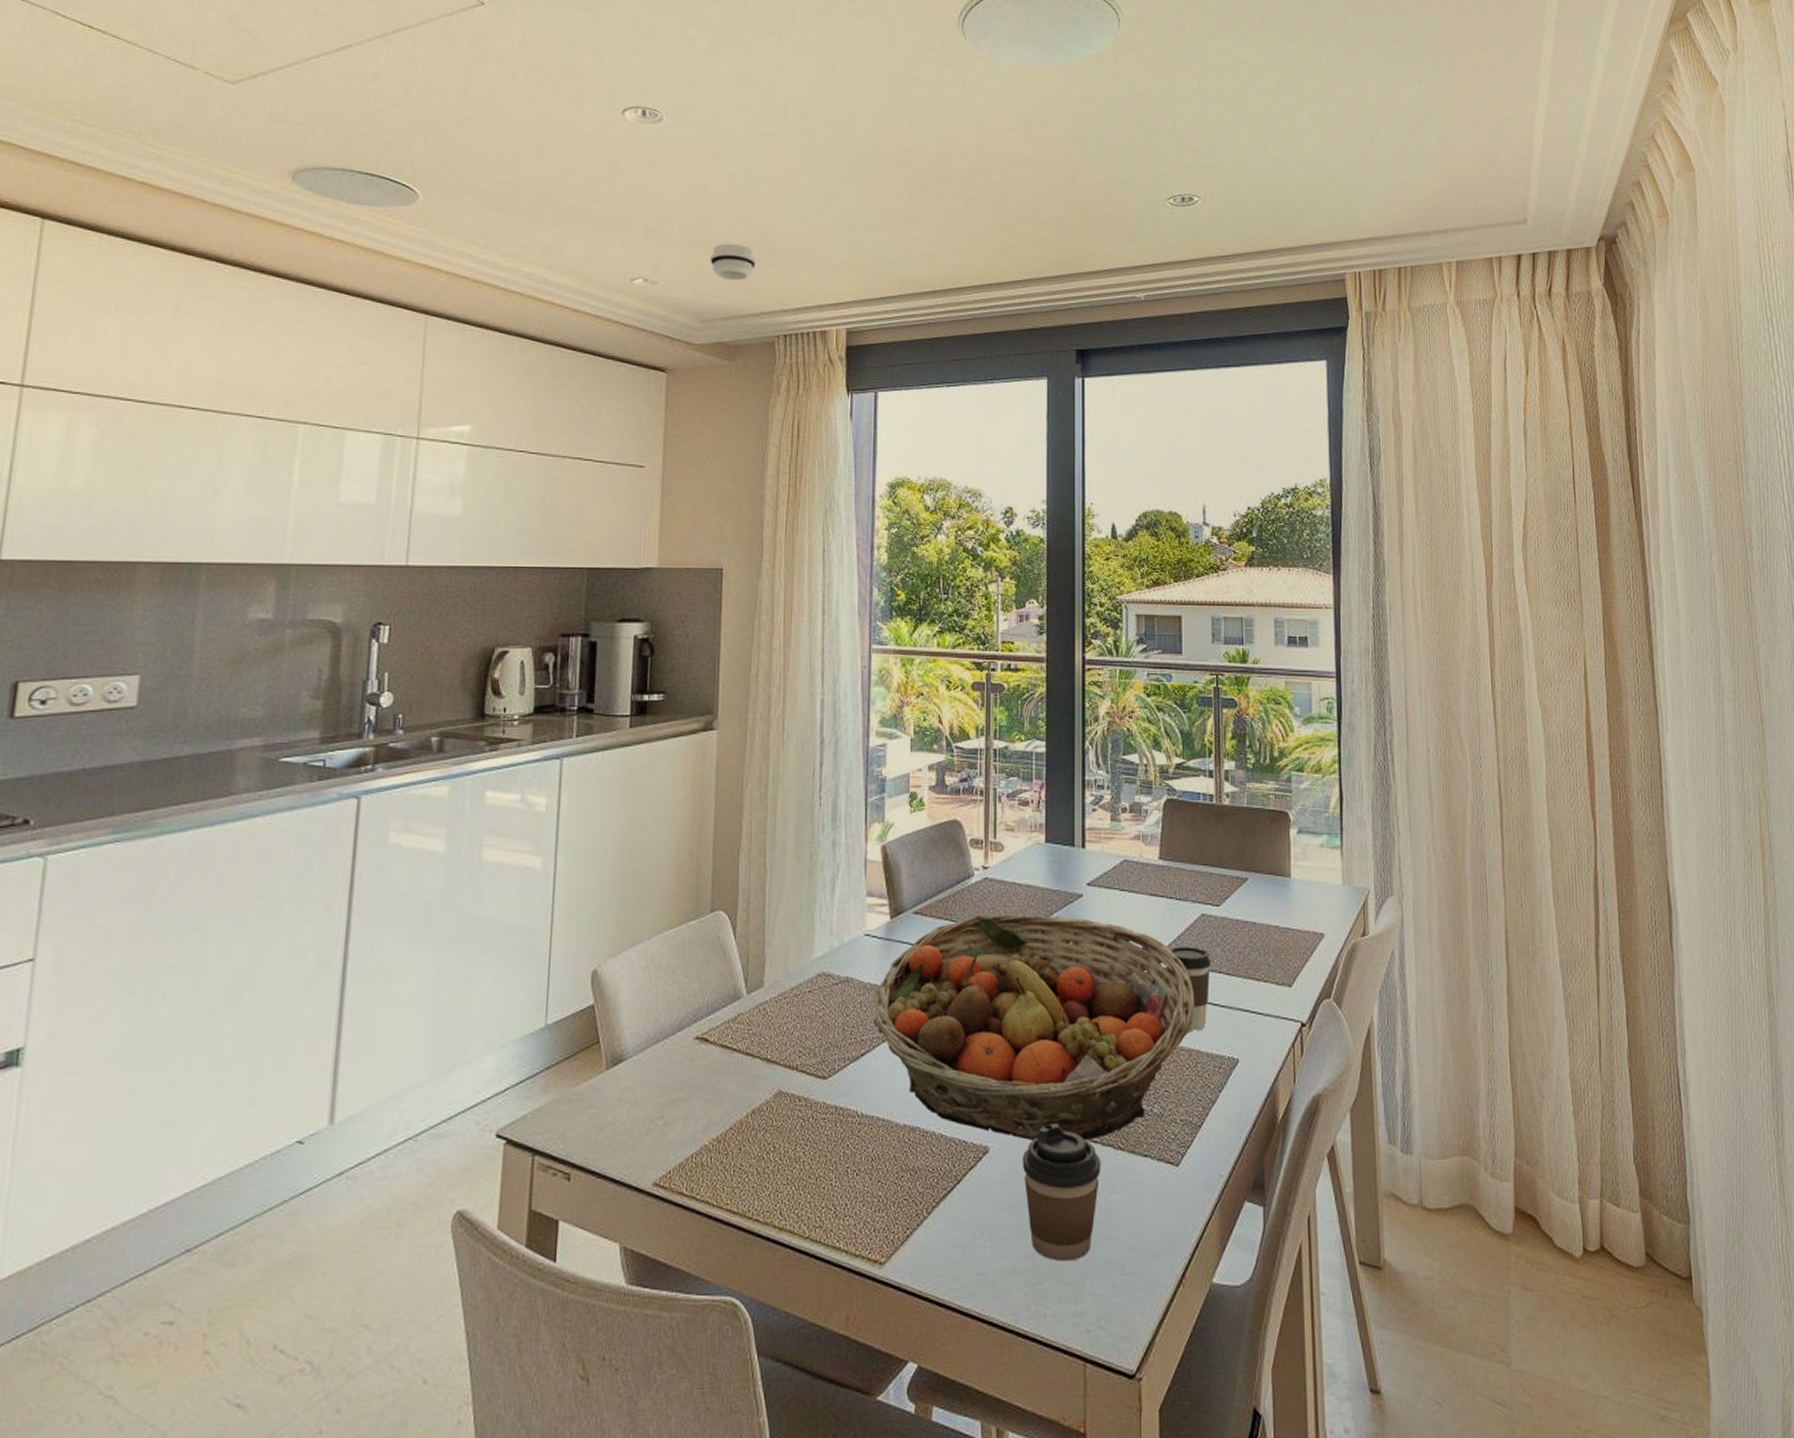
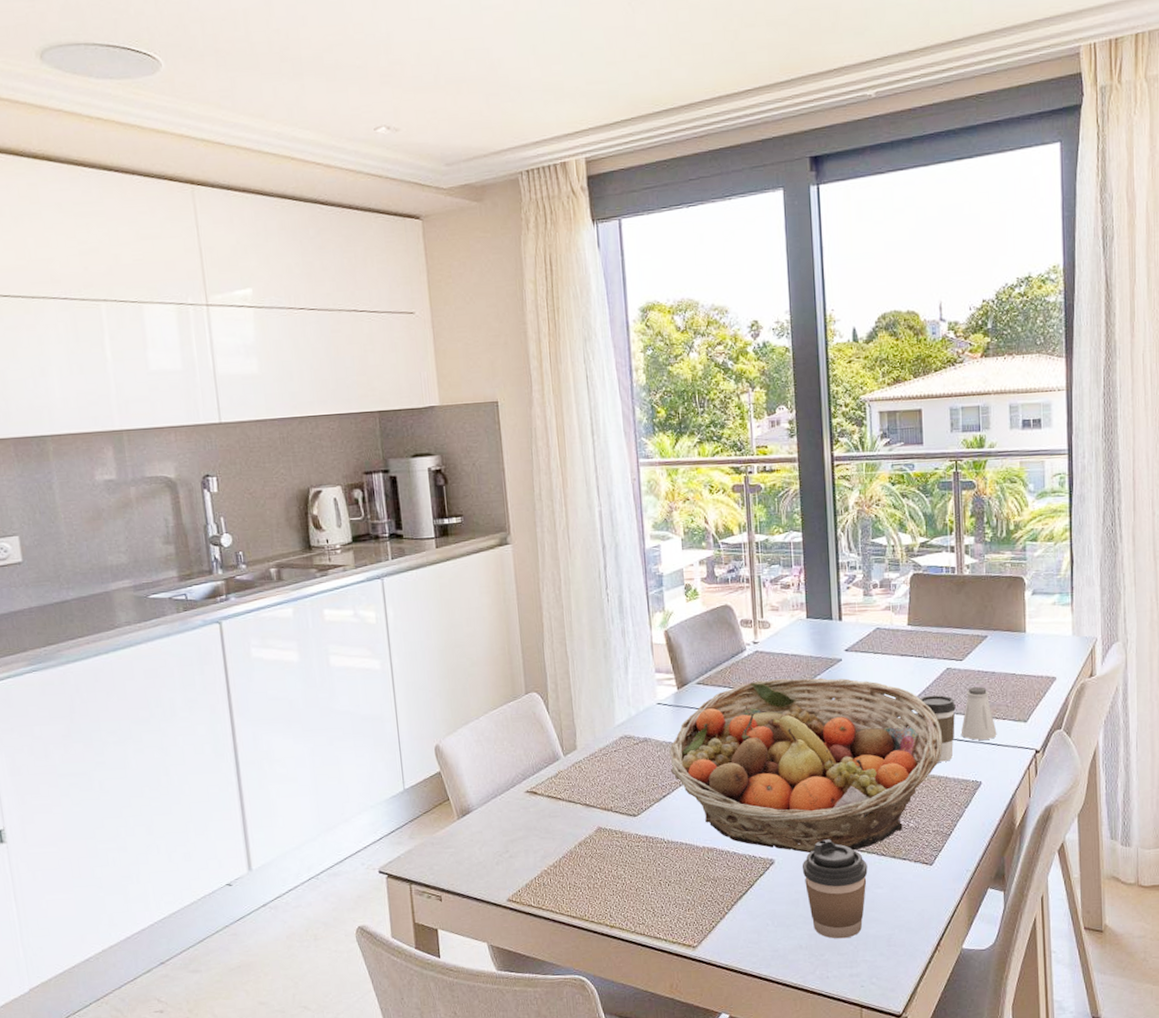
smoke detector: present [710,243,756,281] -> none [446,80,491,120]
saltshaker: none [1215,940,1257,1006] -> present [960,687,997,740]

